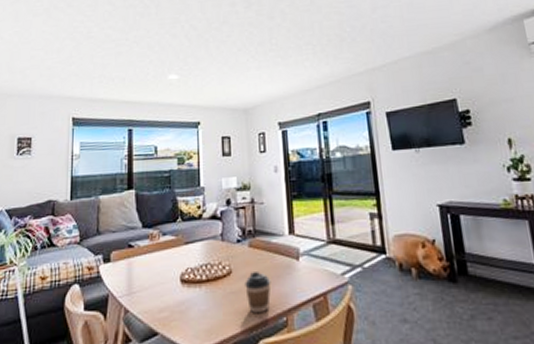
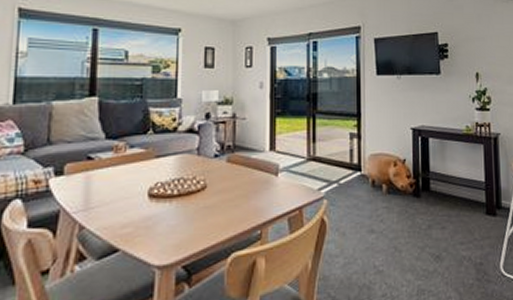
coffee cup: present [245,272,271,314] -> none [220,187,248,228]

